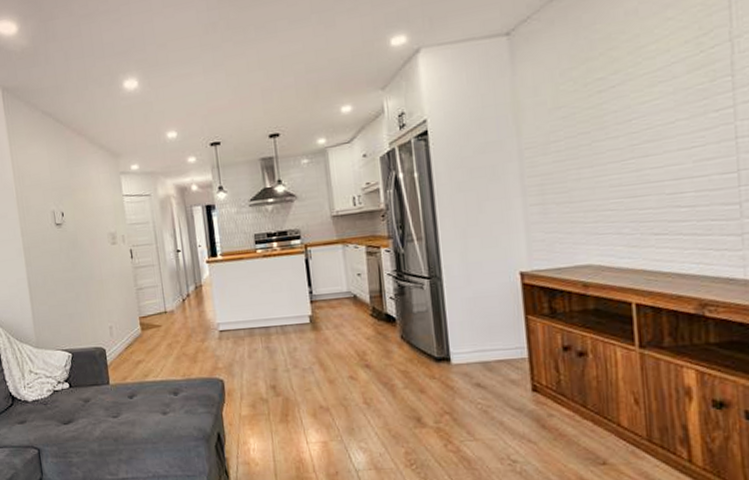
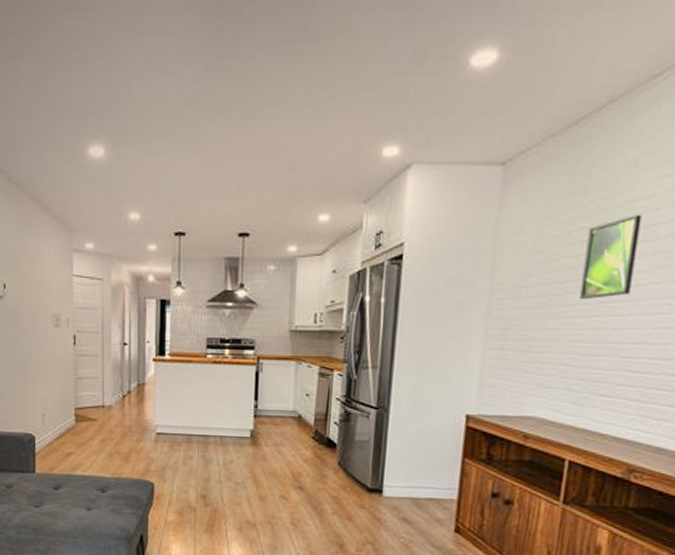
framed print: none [604,58,660,146] -> present [579,214,642,300]

